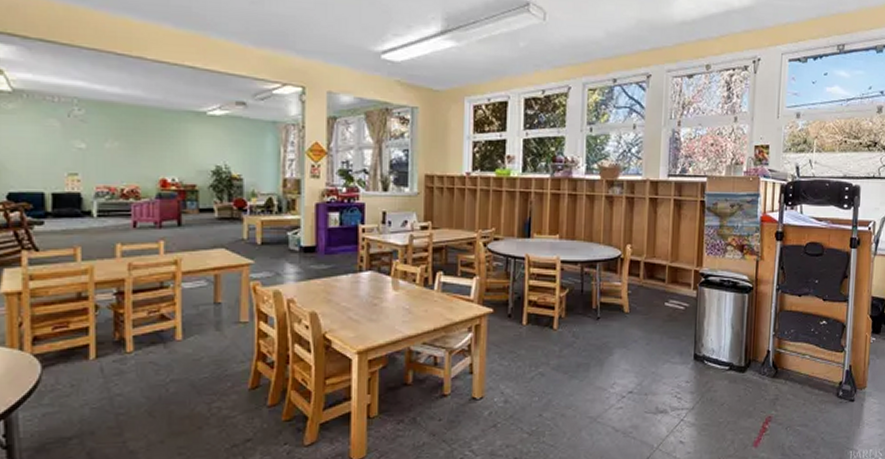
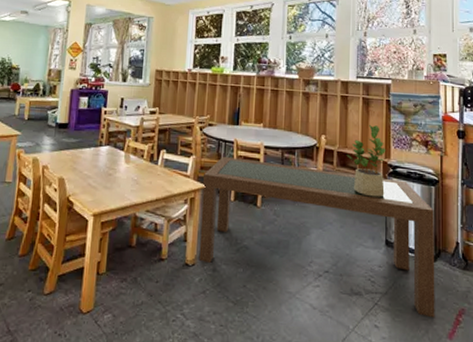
dining table: none [487,276,746,428] -> present [199,157,435,318]
potted plant: none [654,230,699,310] -> present [346,125,386,197]

